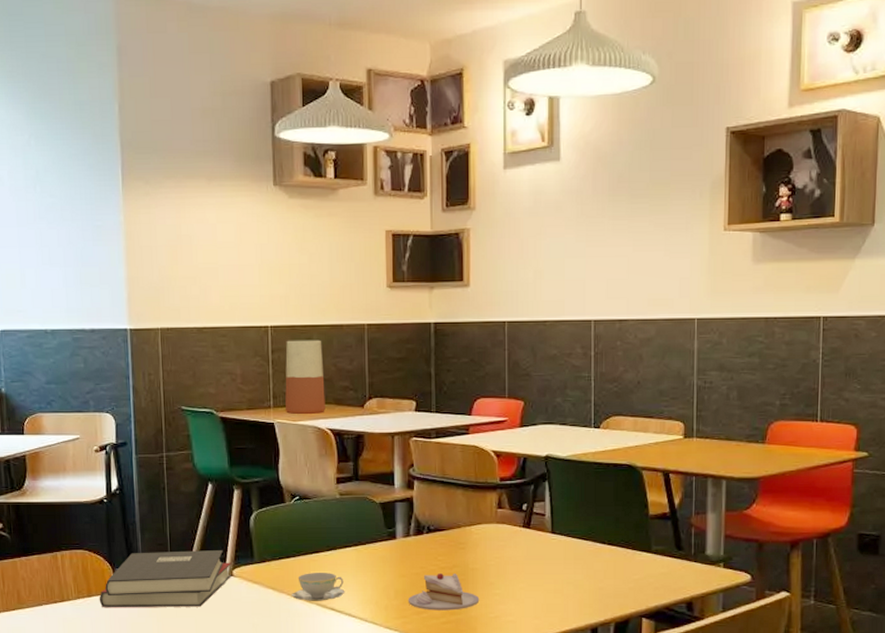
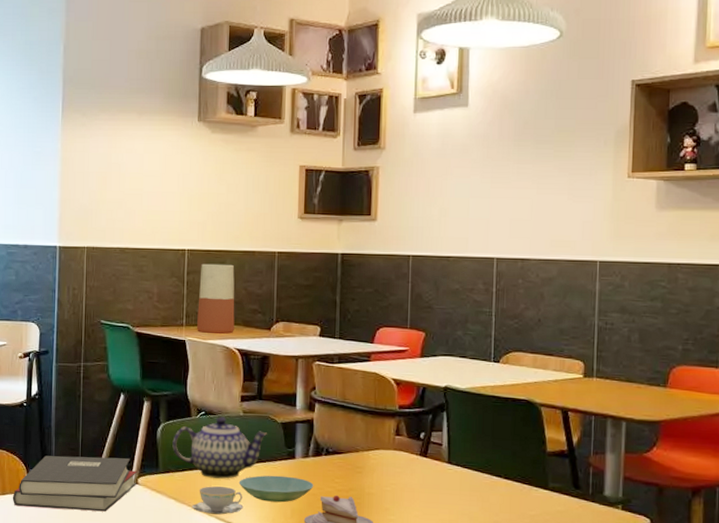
teapot: none [267,501,365,564] -> present [172,417,267,479]
saucer: none [338,557,417,585] -> present [238,475,314,503]

